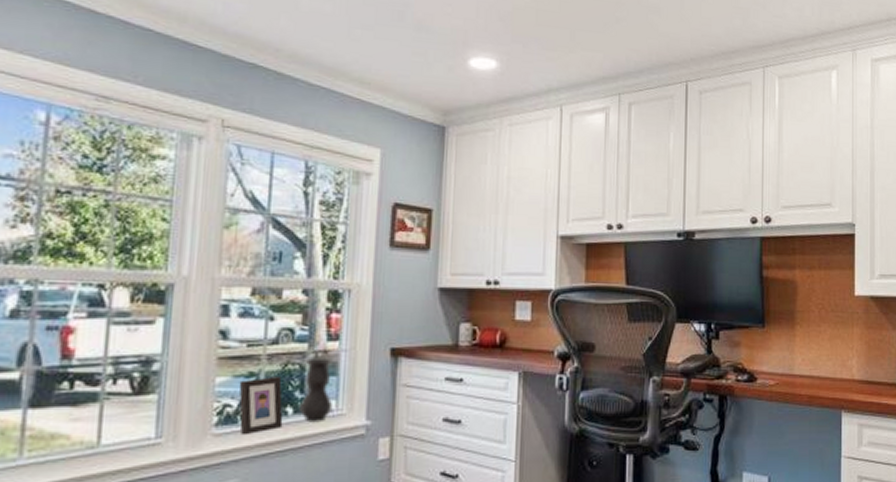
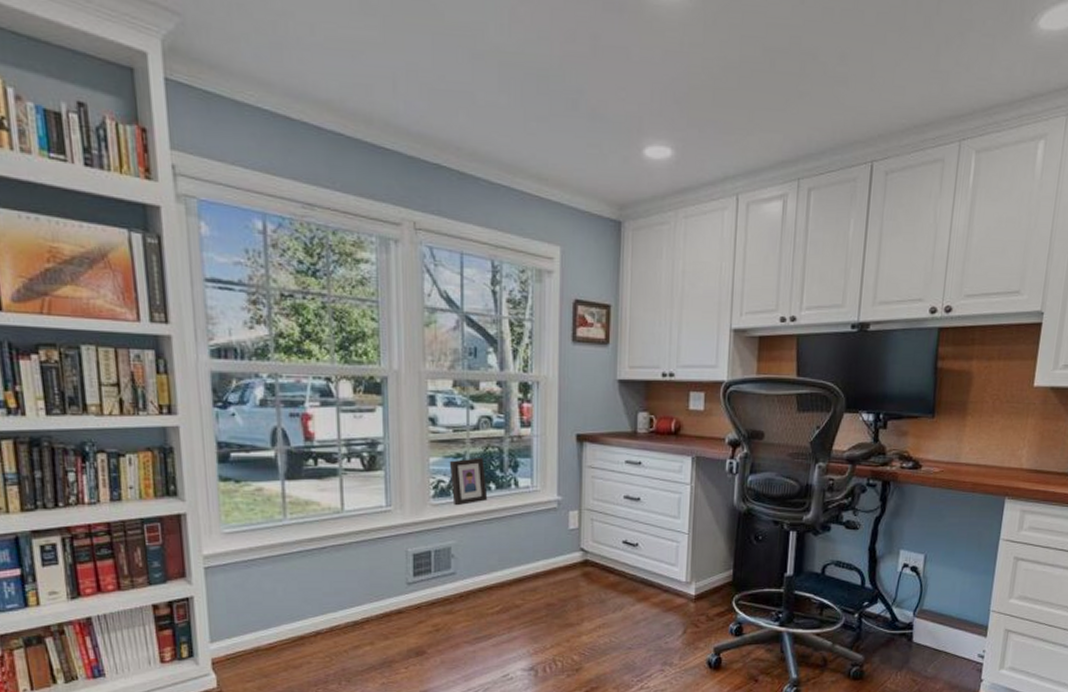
vase: present [300,358,333,423] -> none [501,442,529,497]

